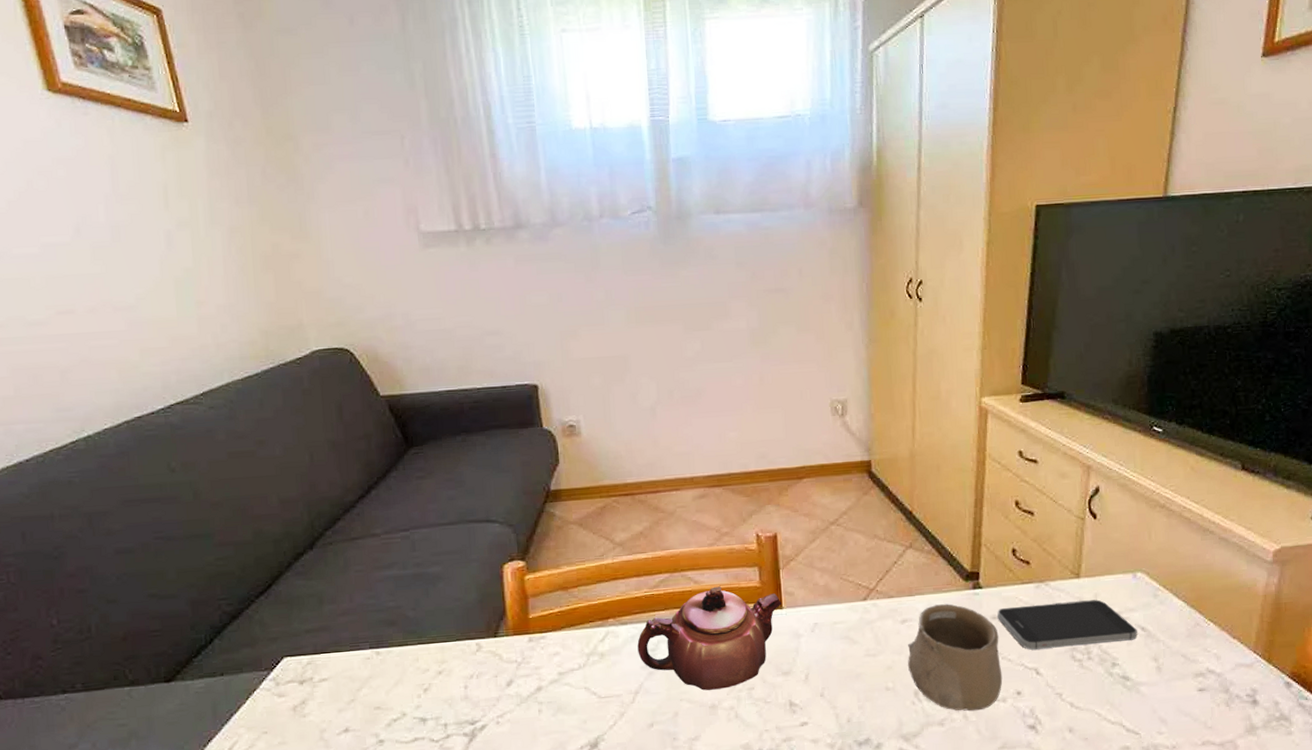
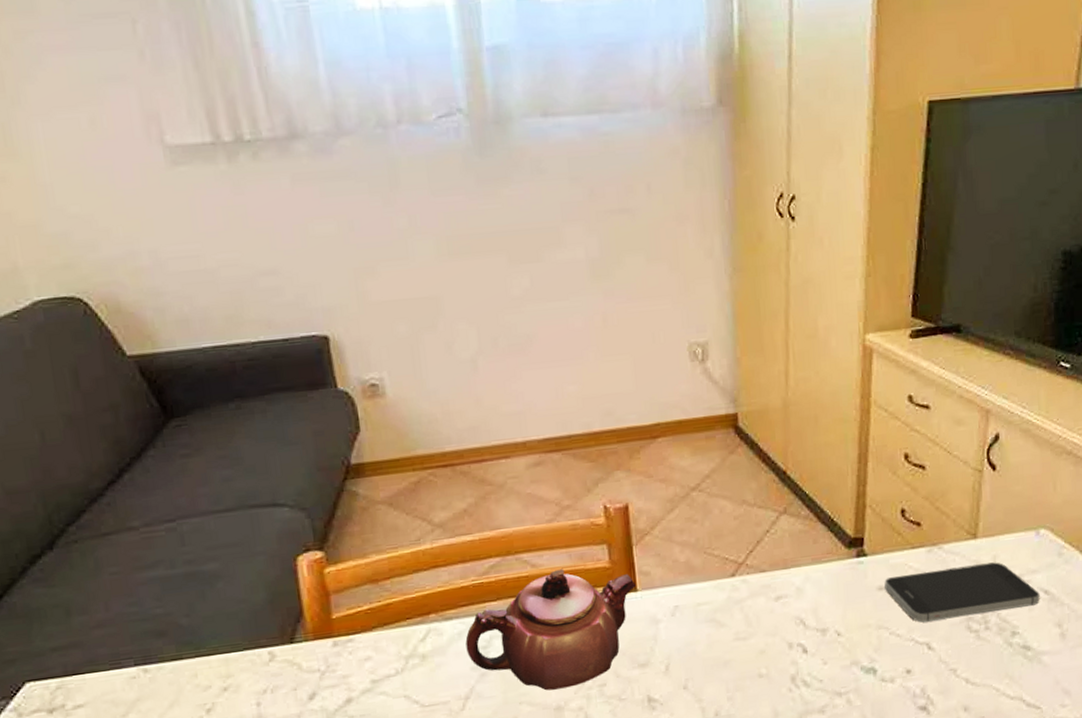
cup: present [908,604,1003,712] -> none [783,575,891,696]

